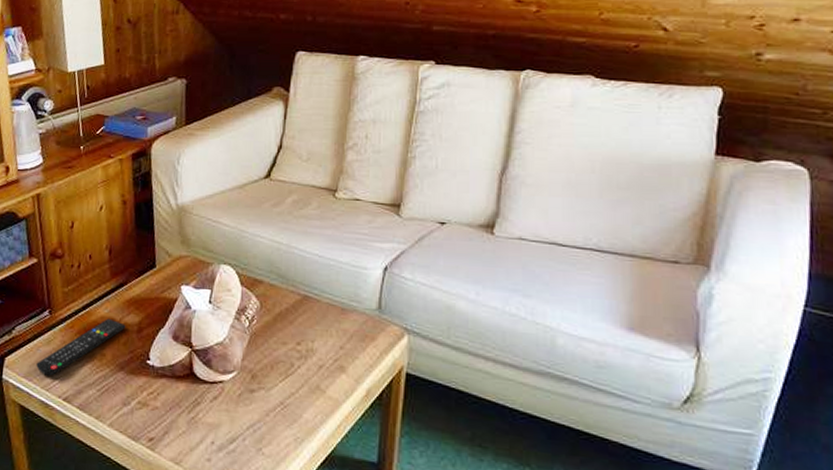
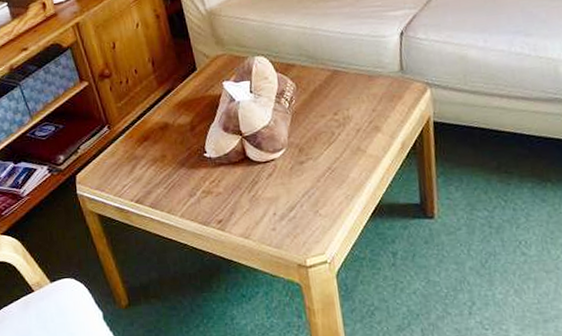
remote control: present [36,318,126,376] -> none [105,123,180,184]

